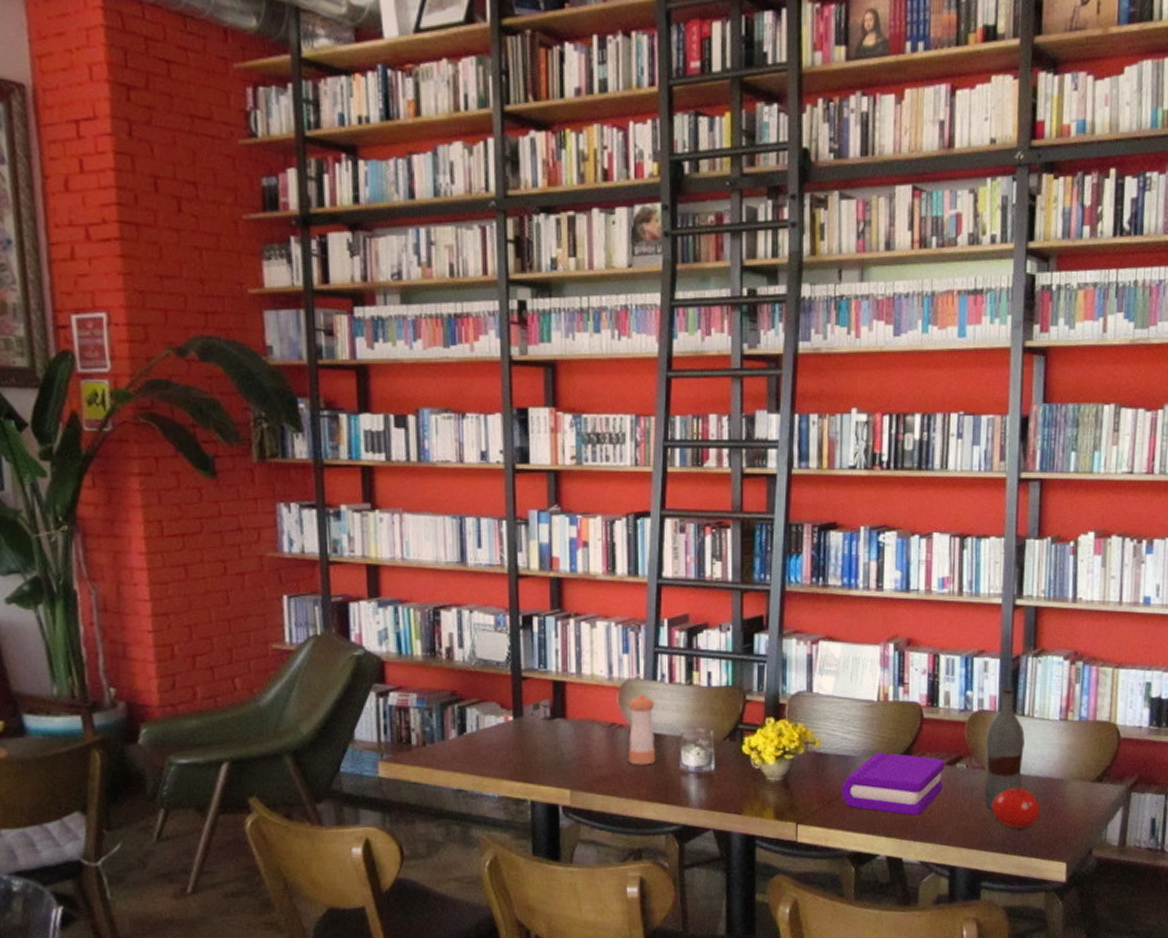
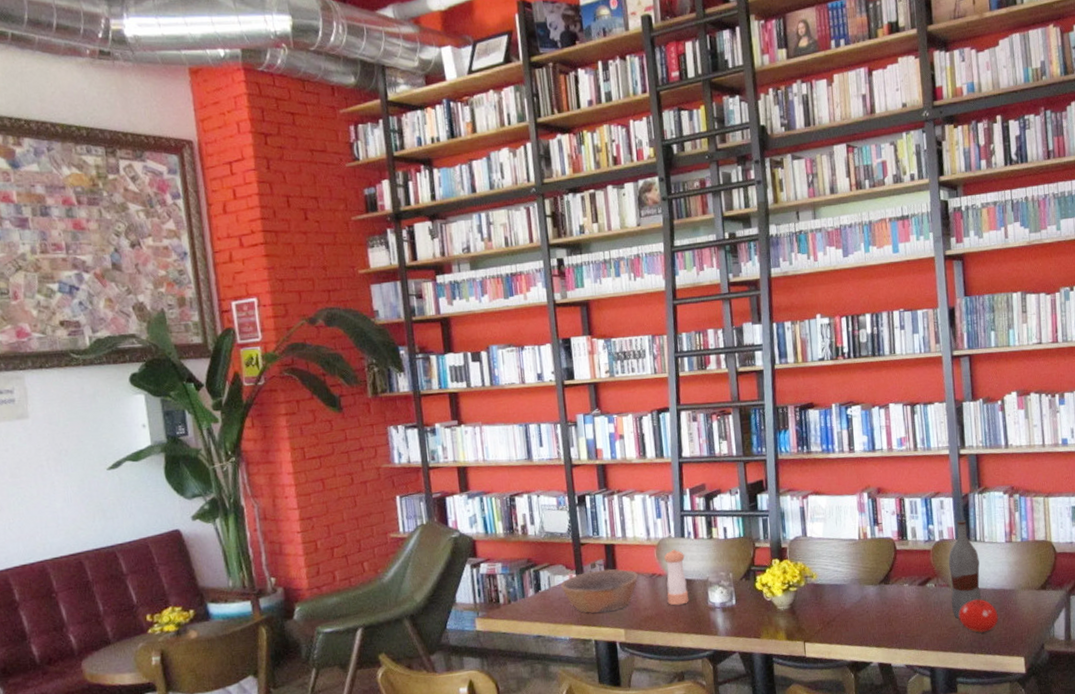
bowl: none [491,712,593,768] -> present [560,569,638,613]
book: present [842,753,946,816] -> none [837,579,918,629]

